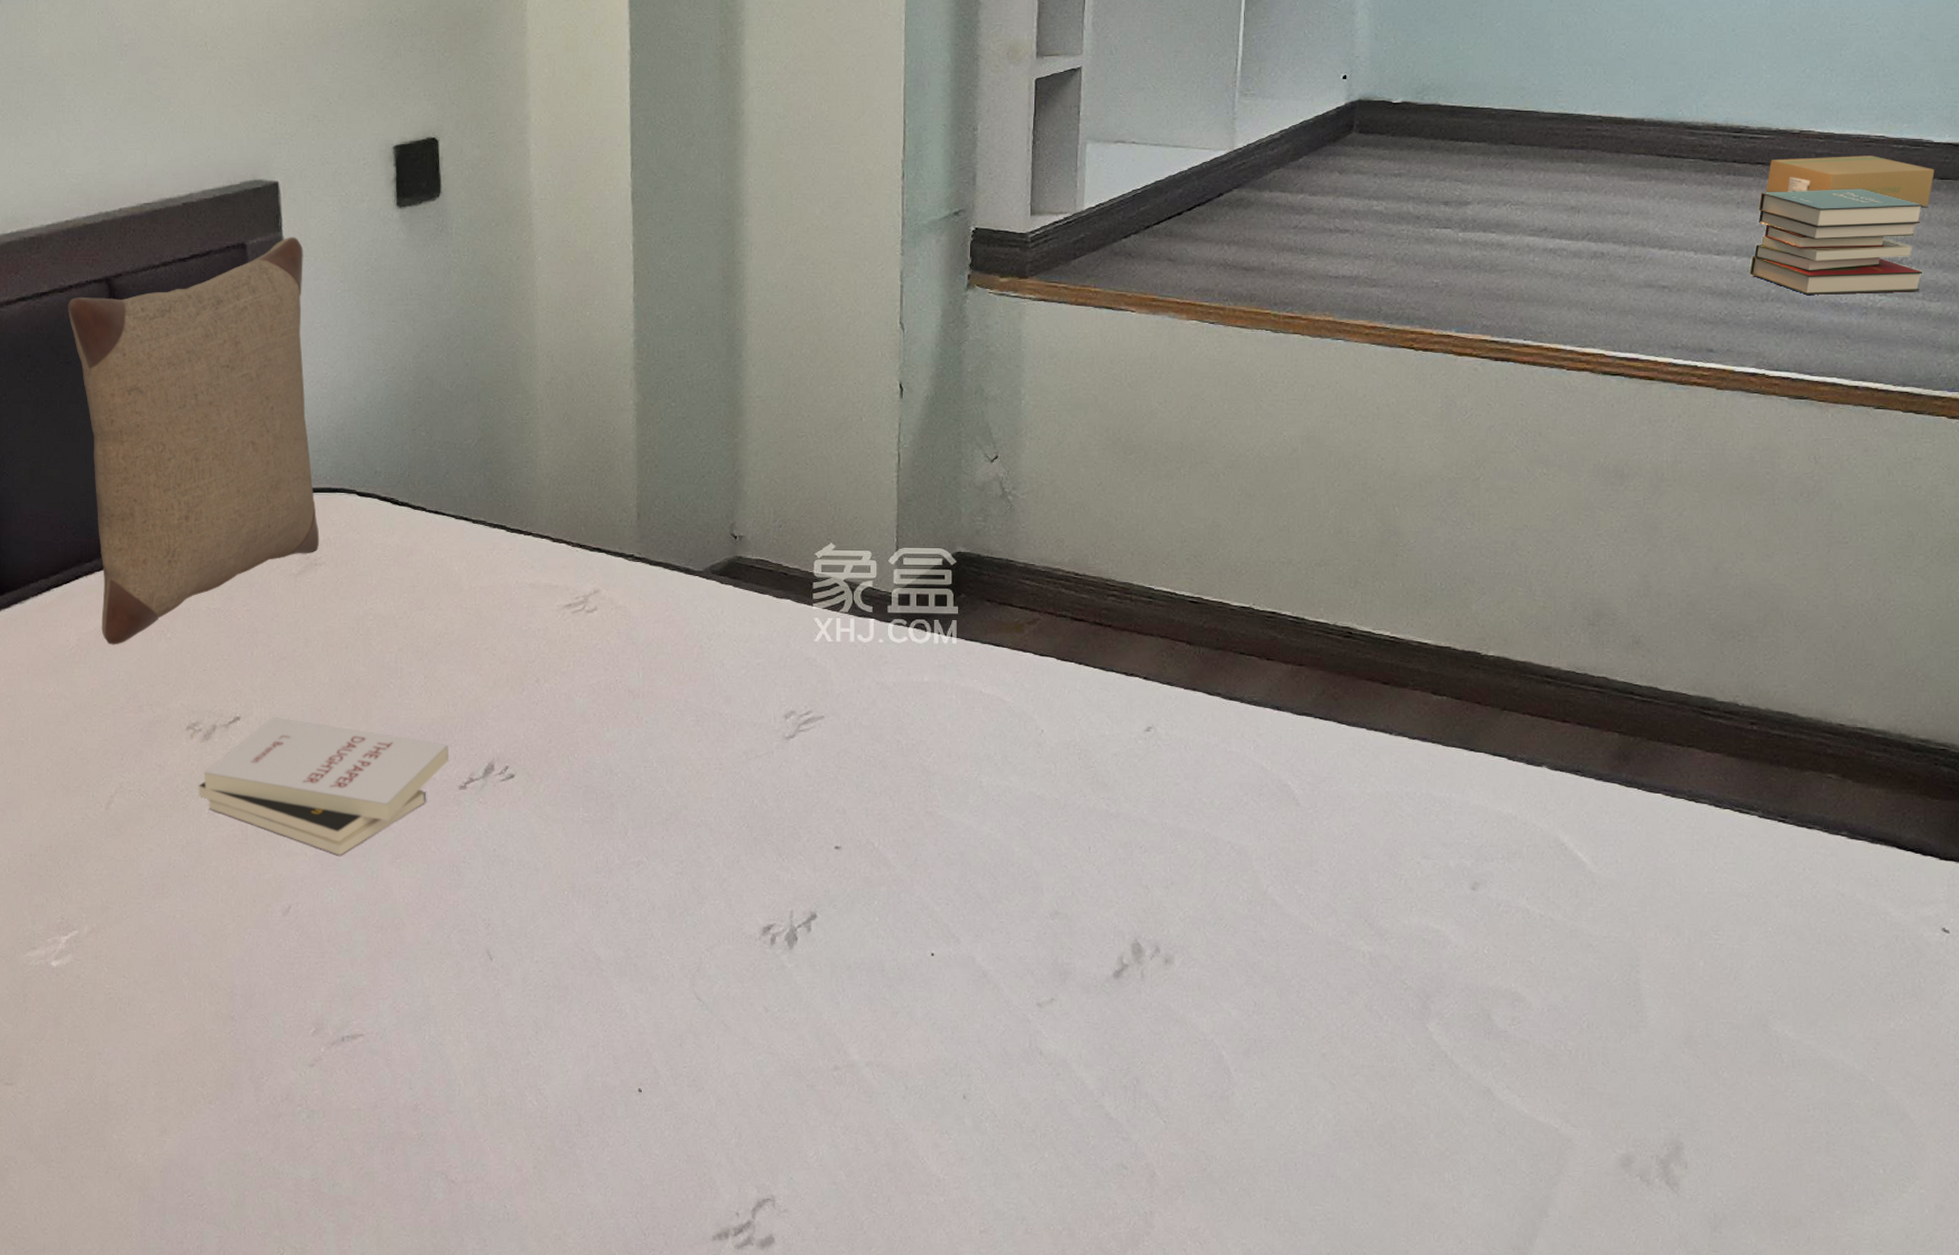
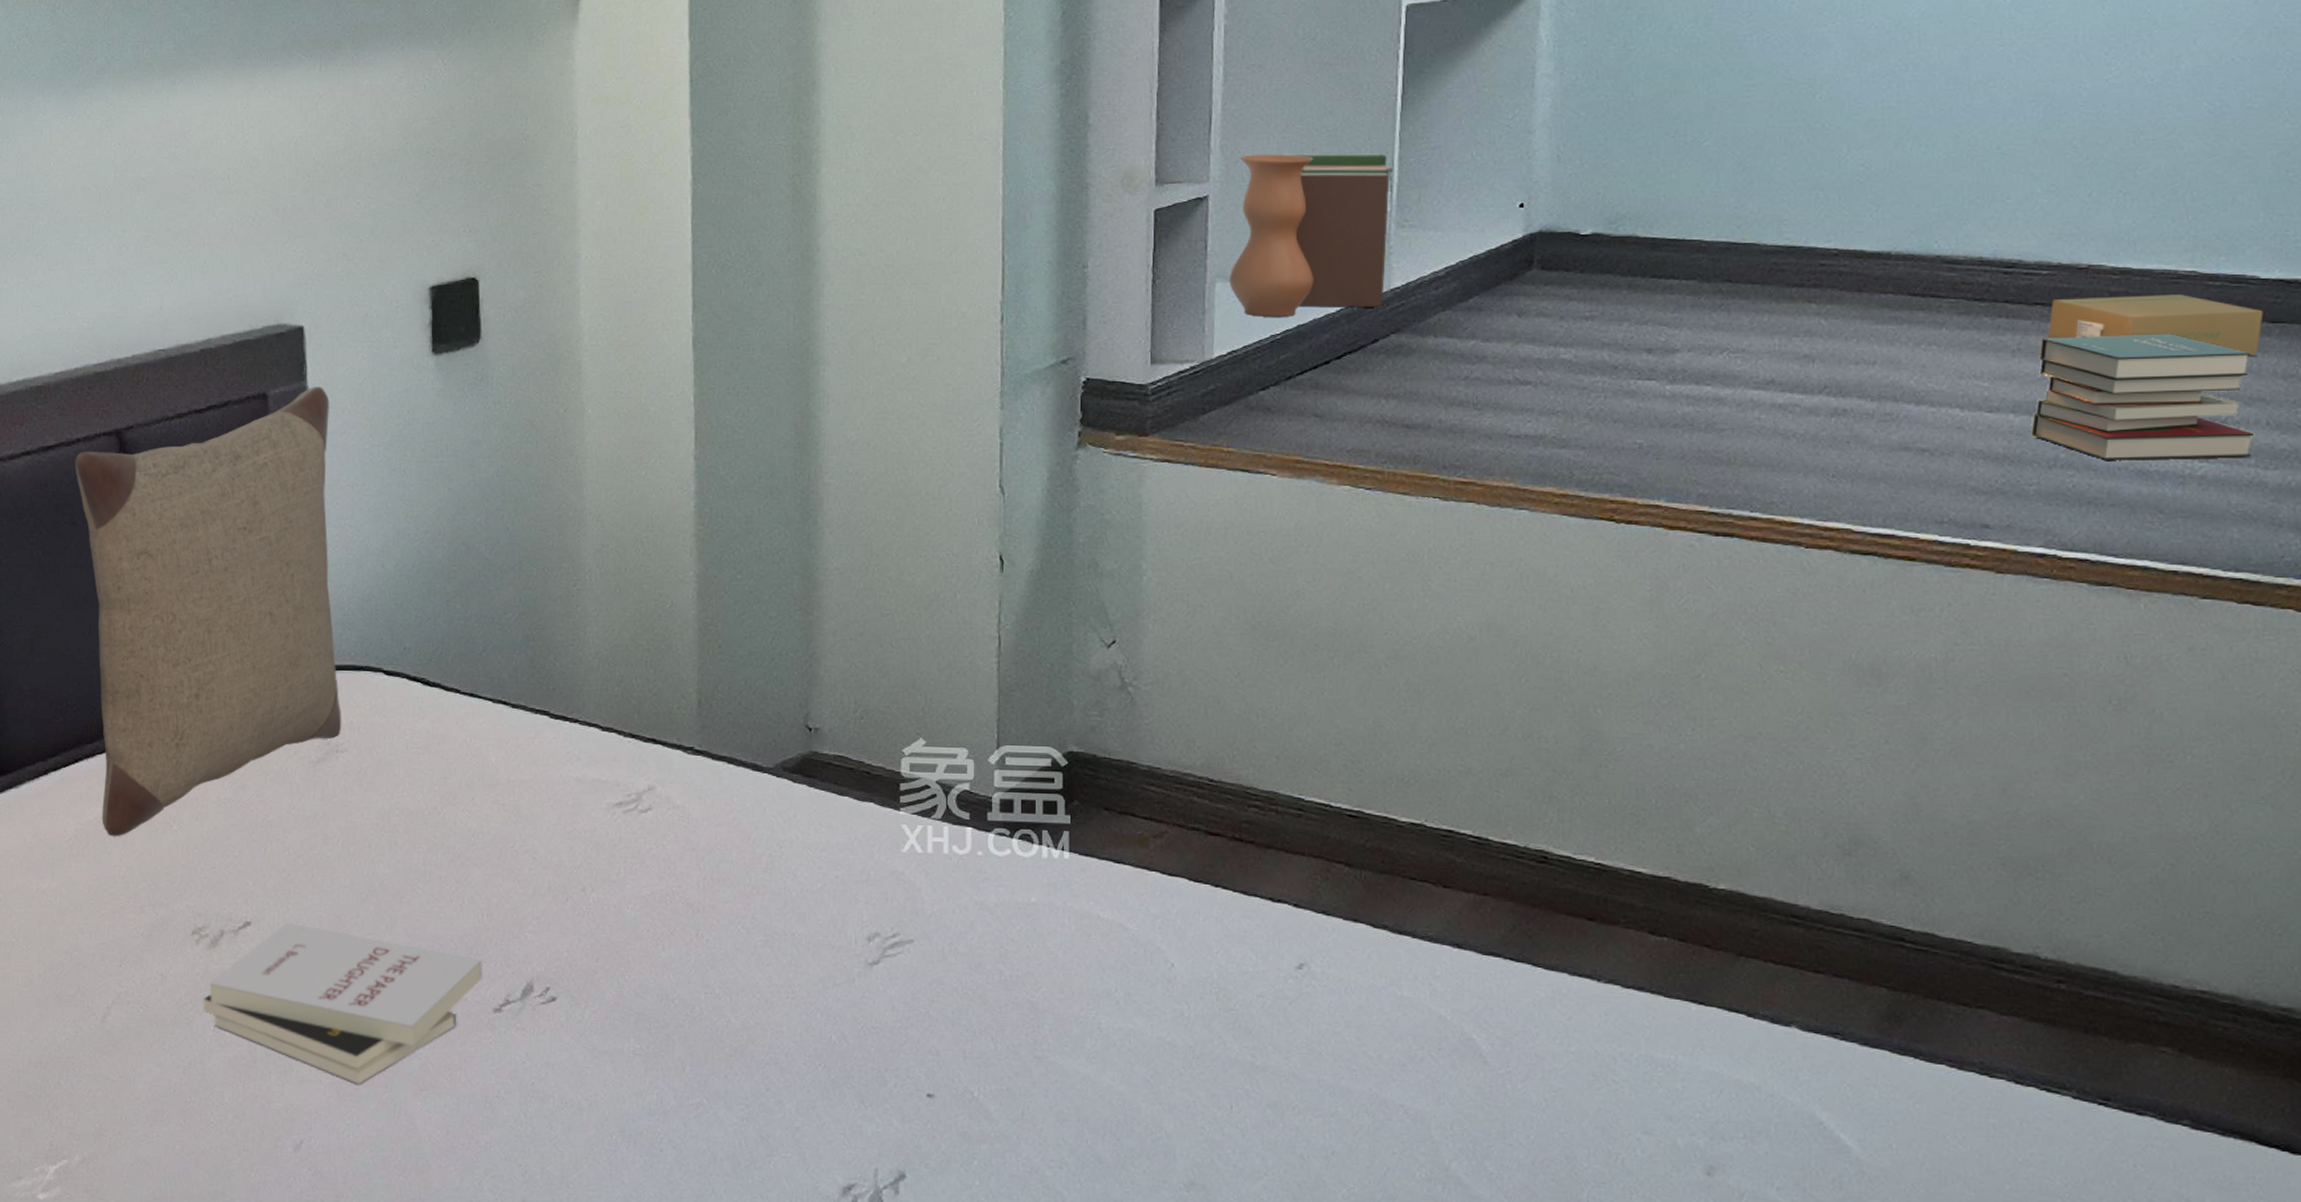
vase: none [1098,30,1171,174] -> present [1229,154,1313,317]
books: none [1144,30,1236,166] -> present [1282,153,1390,308]

